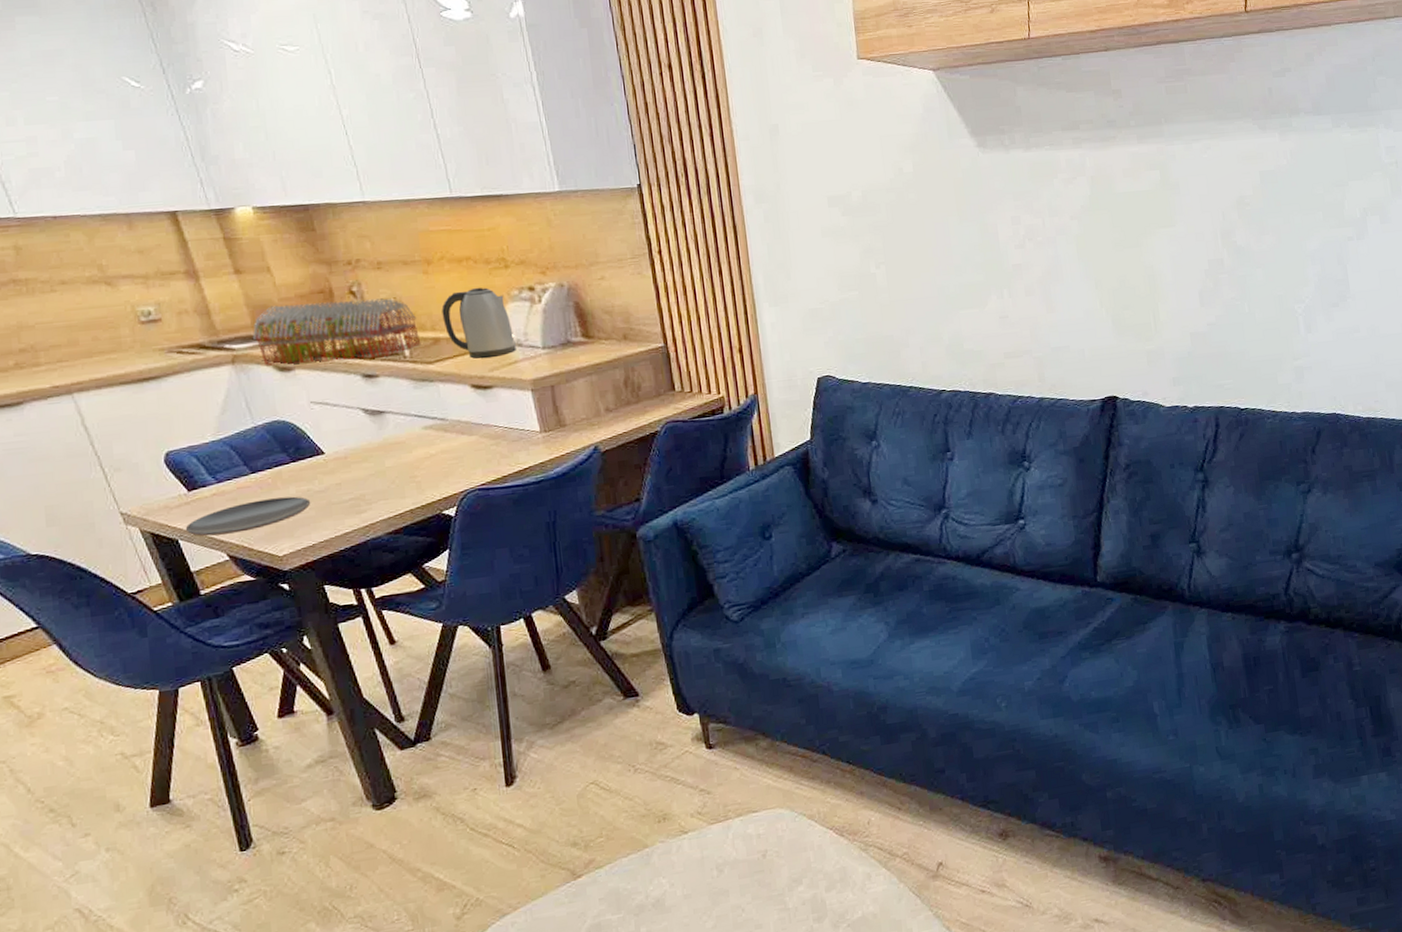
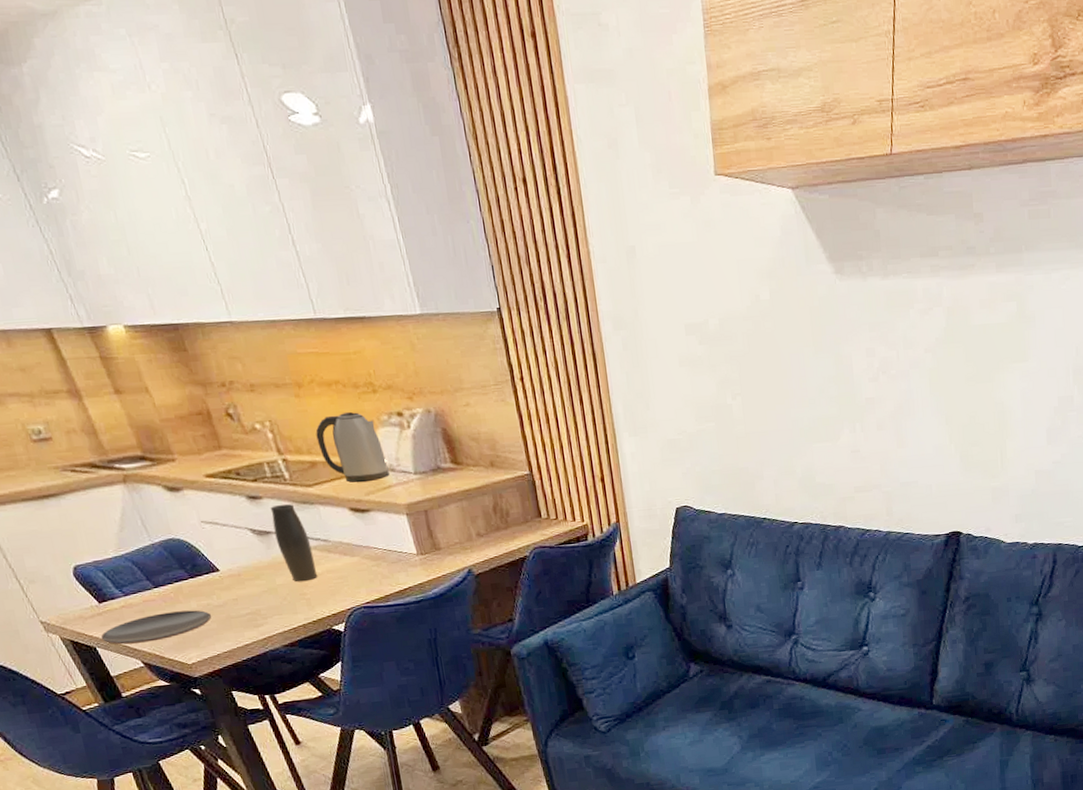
architectural model: present [253,298,421,366] -> none [139,421,299,486]
vase: none [386,381,431,464] -> present [270,503,318,583]

